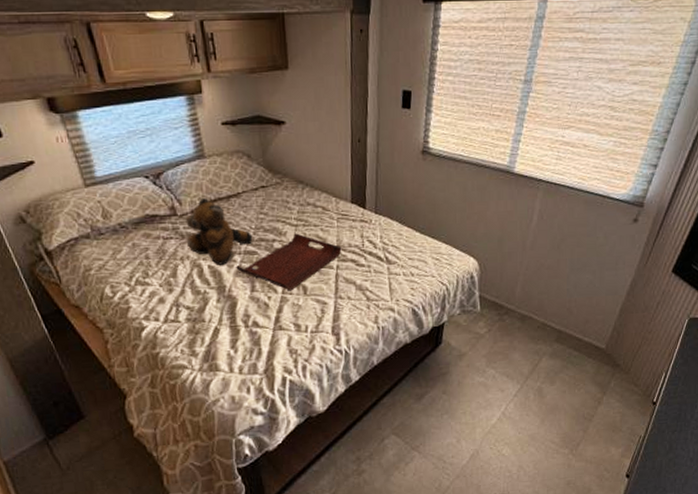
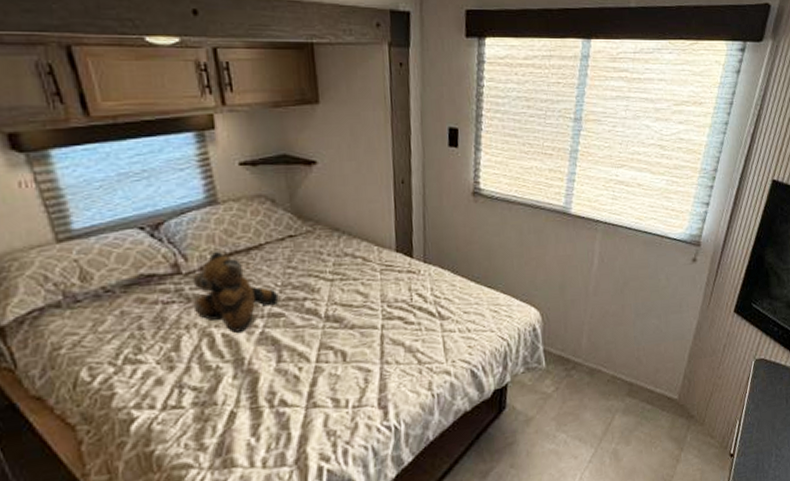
serving tray: present [236,233,342,290] -> none [258,289,387,358]

